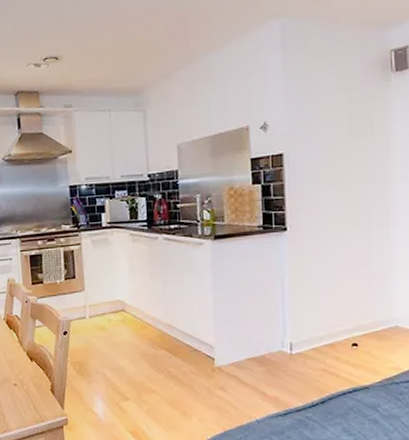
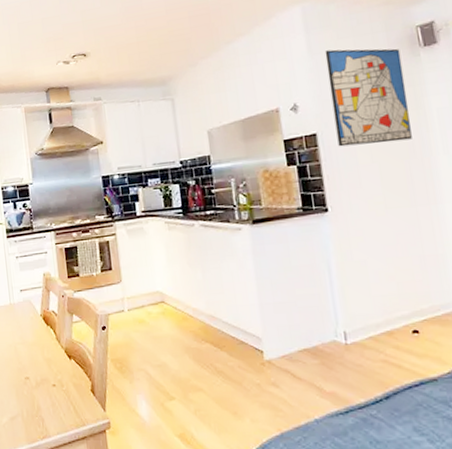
wall art: none [299,69,374,168] -> present [324,48,412,147]

